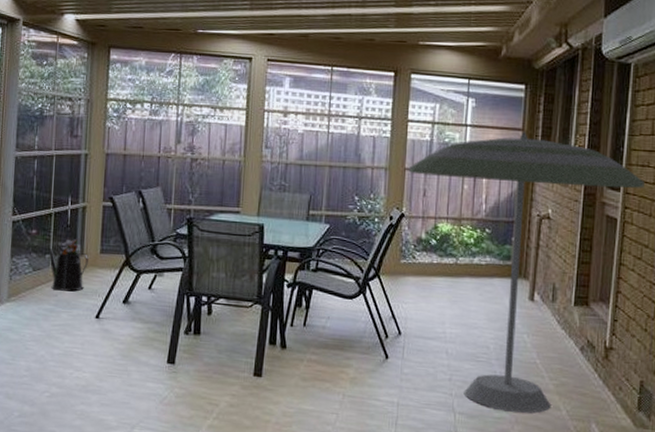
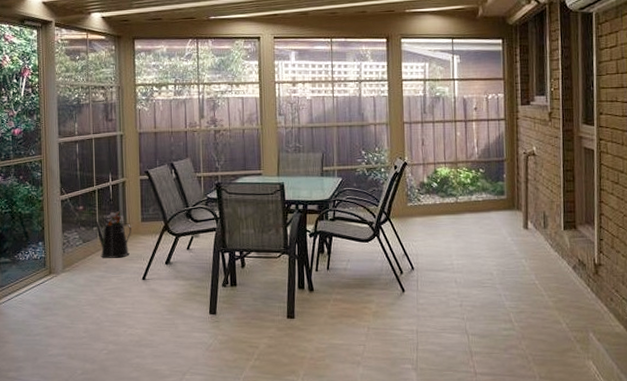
umbrella: present [409,131,644,413] -> none [408,80,615,329]

